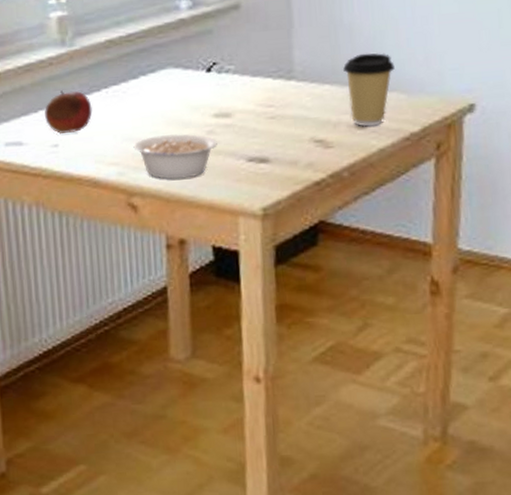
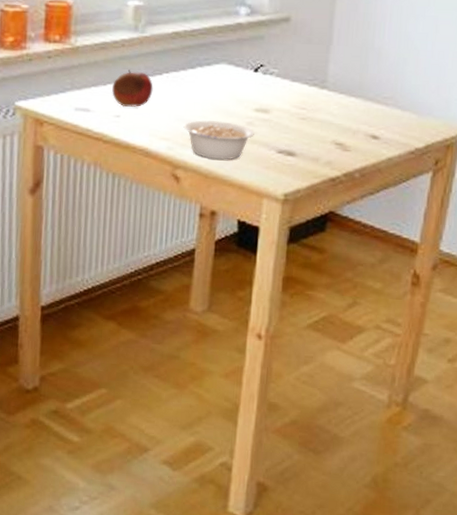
coffee cup: present [342,53,395,127] -> none [367,75,411,138]

